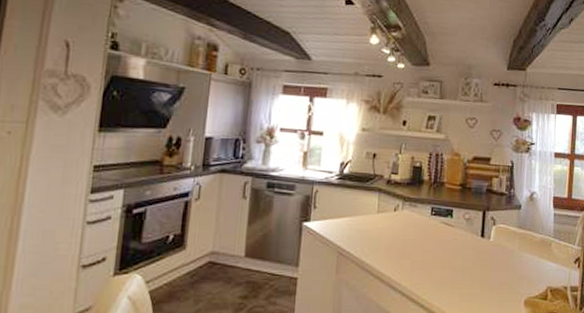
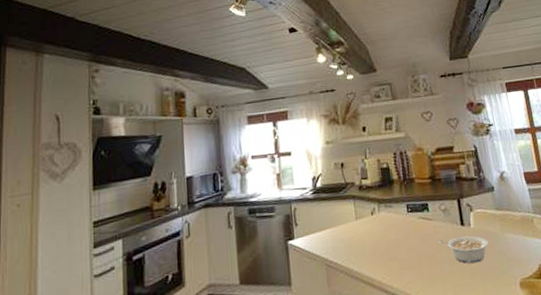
legume: none [455,248,504,275] -> present [438,235,489,264]

